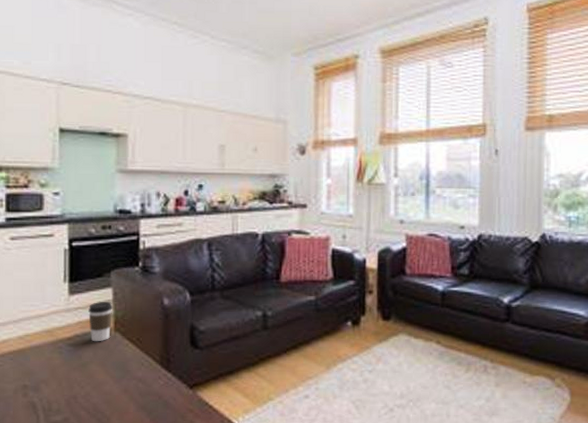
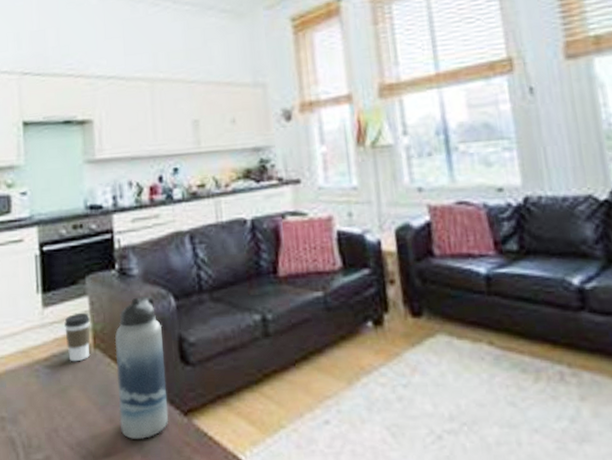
water bottle: none [133,291,177,406] -> present [114,296,169,439]

